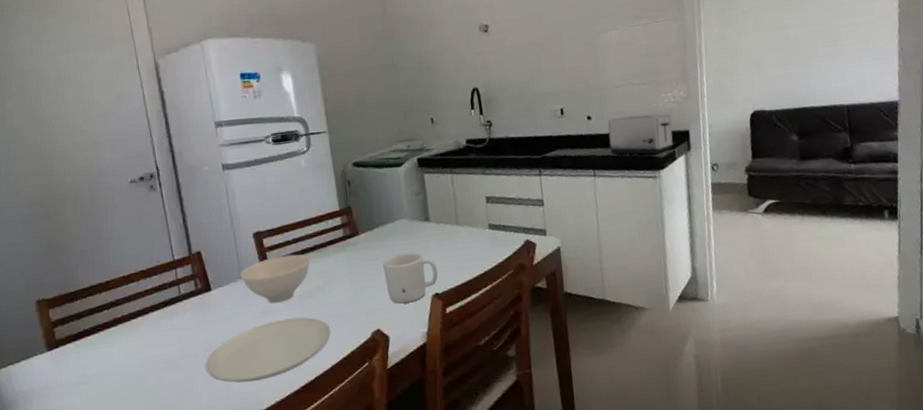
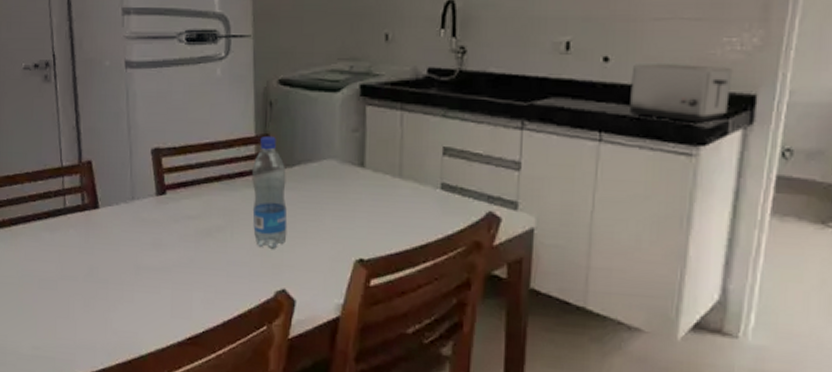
plate: present [205,317,331,383] -> none [84,256,228,322]
bowl: present [240,254,311,303] -> none [132,181,214,236]
bottle: none [340,207,376,299] -> present [252,135,288,249]
mug: present [383,252,438,304] -> none [299,201,367,265]

